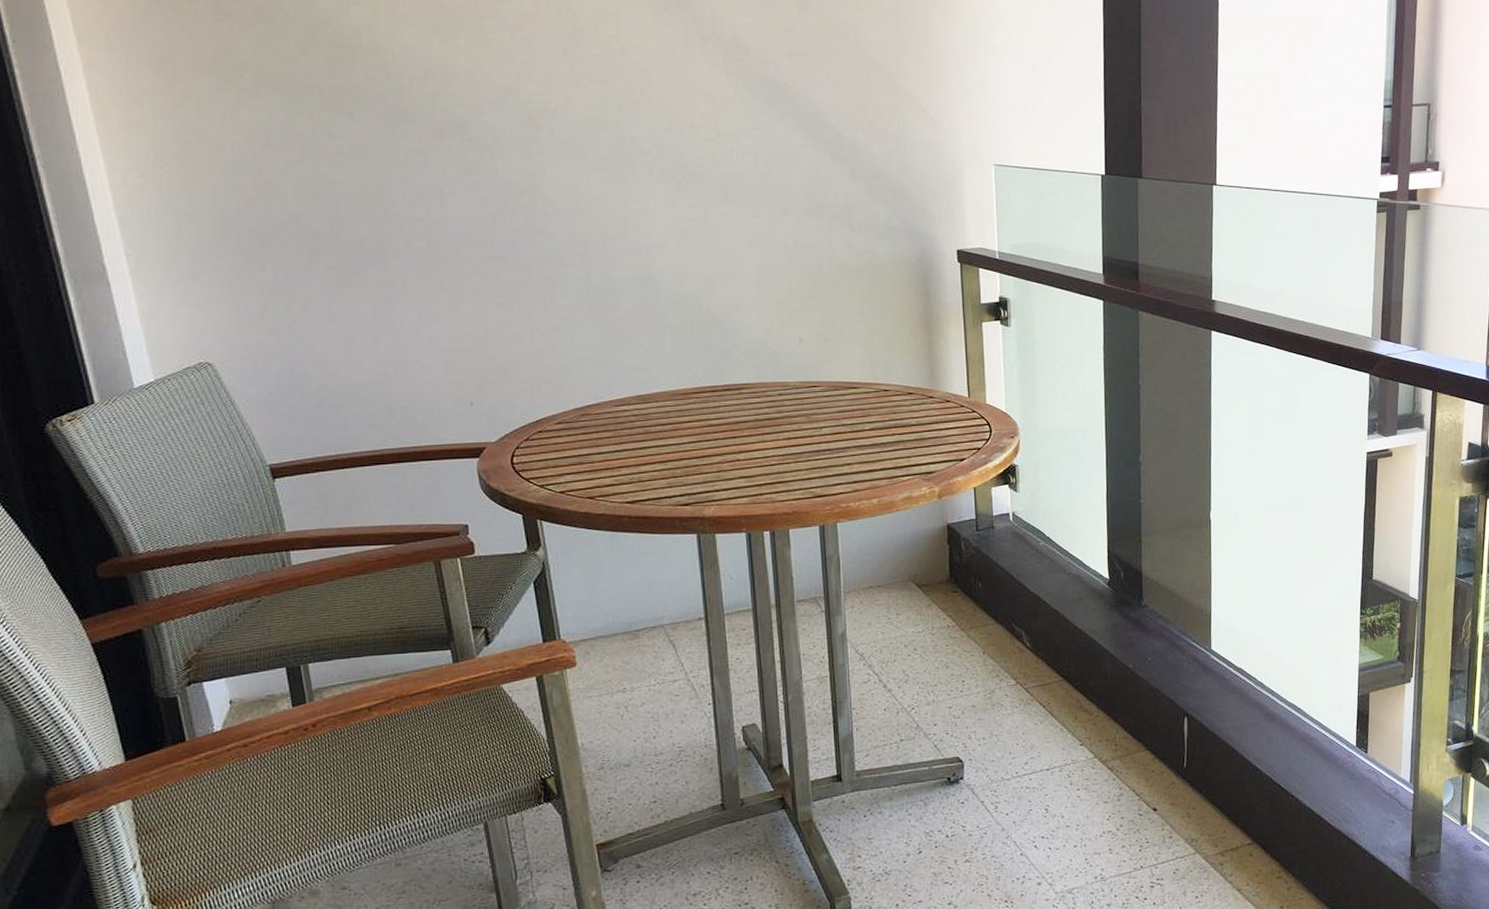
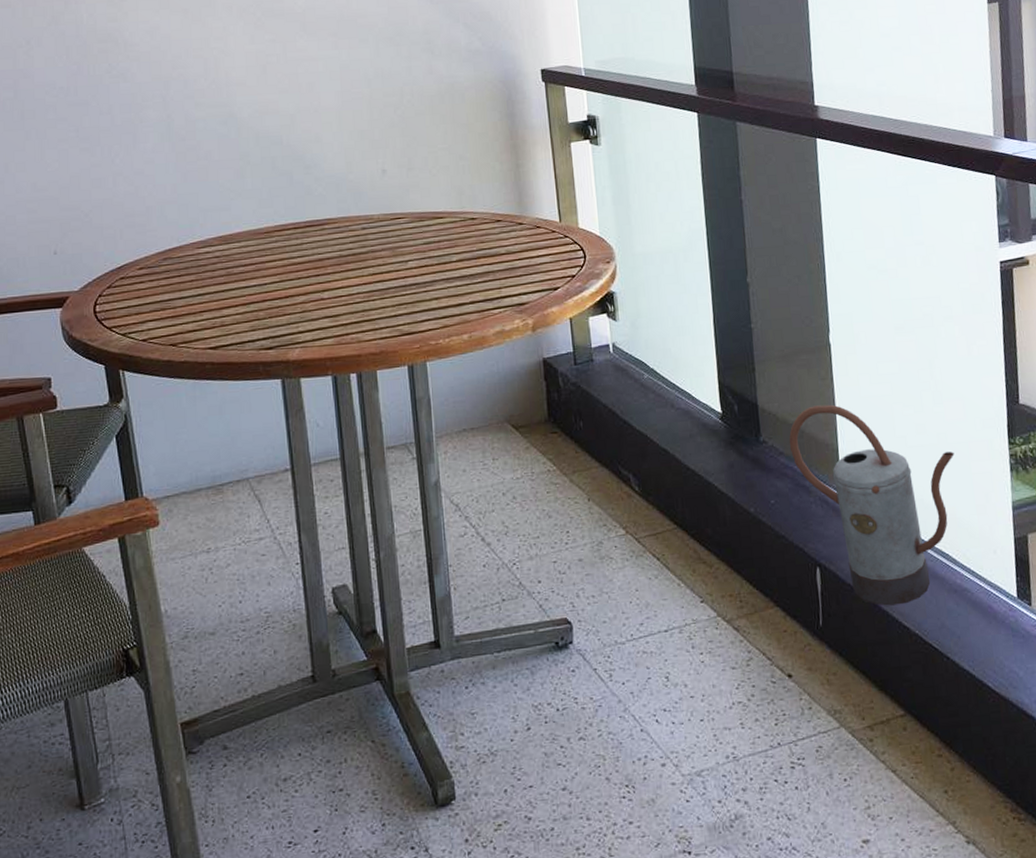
watering can: none [1168,574,1313,751] -> present [789,404,954,606]

